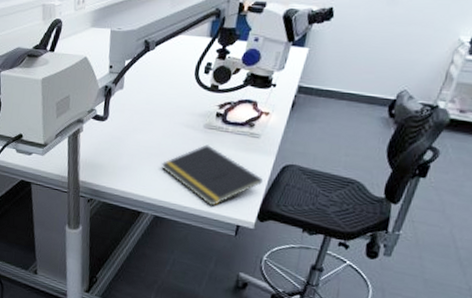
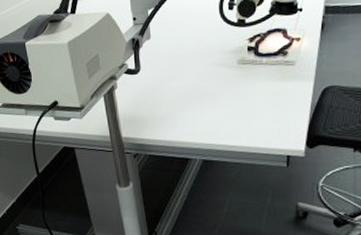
notepad: present [161,144,263,206] -> none [201,80,305,141]

